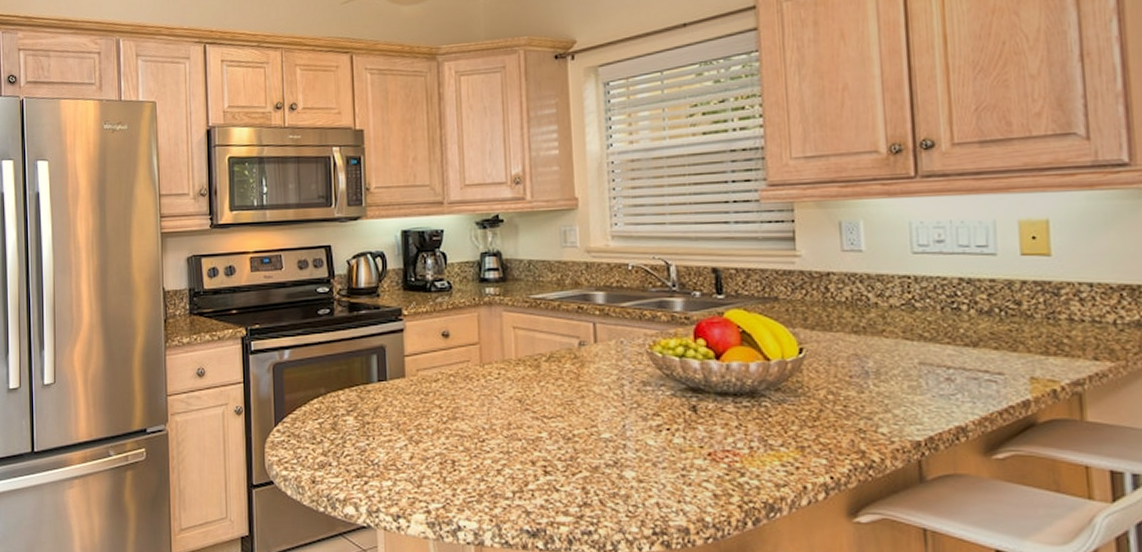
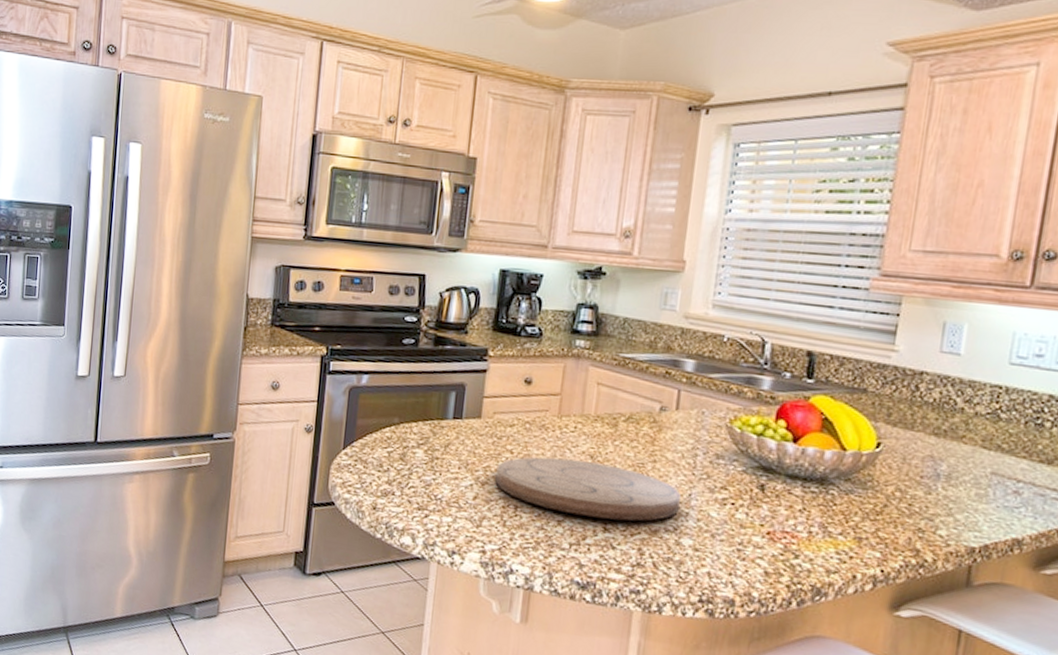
cutting board: none [428,406,616,463] -> present [495,457,681,521]

